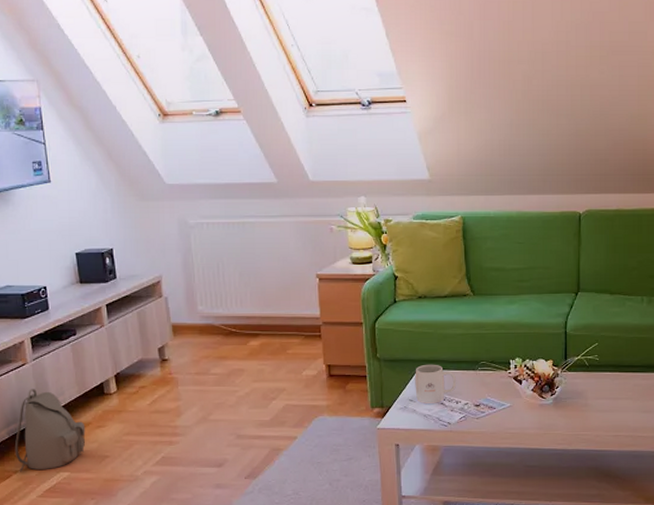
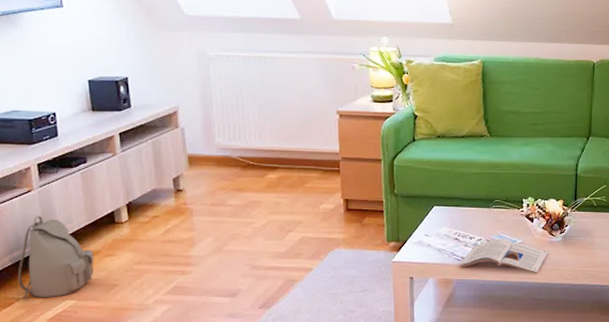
mug: present [415,364,457,405] -> none [430,201,472,240]
magazine: none [447,402,540,439] -> present [460,239,549,274]

